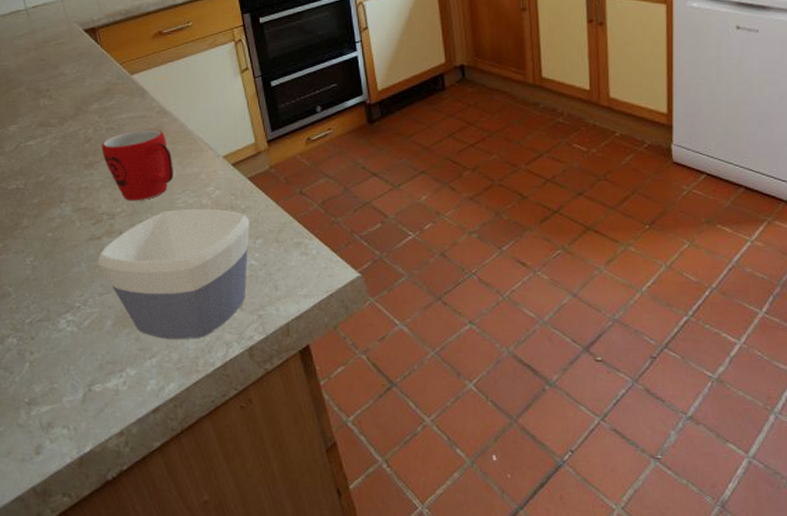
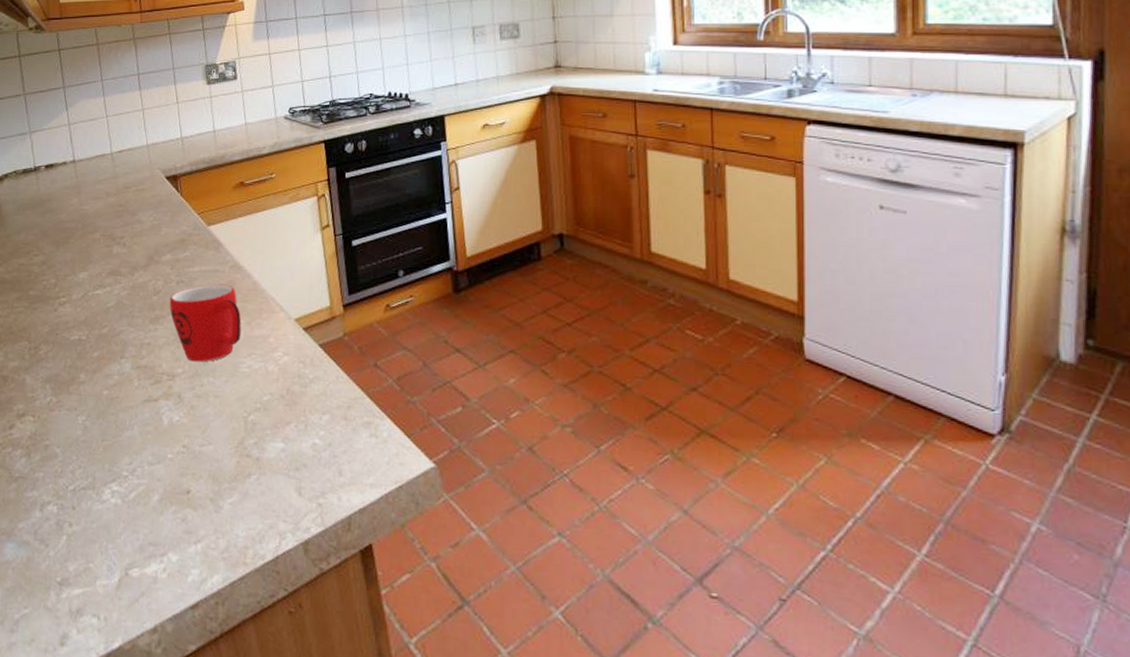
bowl: present [97,209,250,339] -> none [151,374,317,525]

